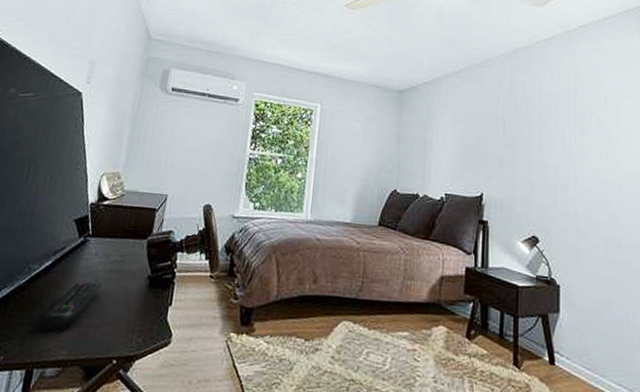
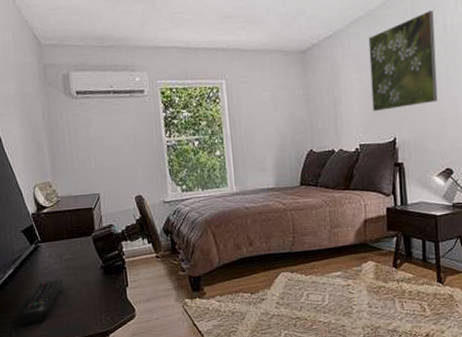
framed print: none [463,76,530,165] -> present [368,11,438,111]

